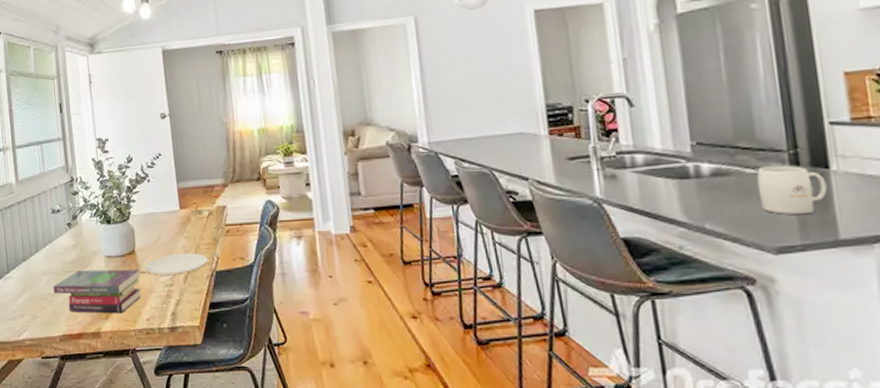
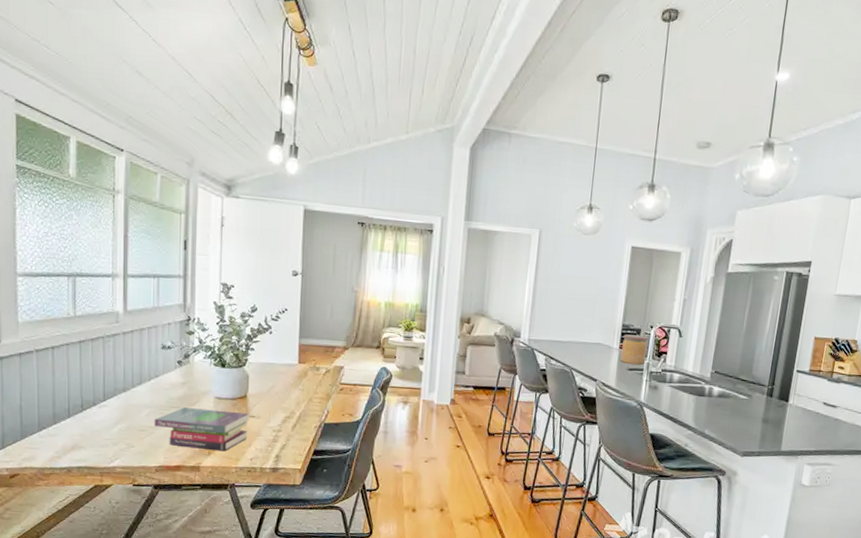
plate: present [145,253,208,275] -> none [255,403,318,423]
jar: none [551,113,589,153] -> present [621,334,648,366]
mug: present [756,165,828,215] -> none [742,394,784,432]

